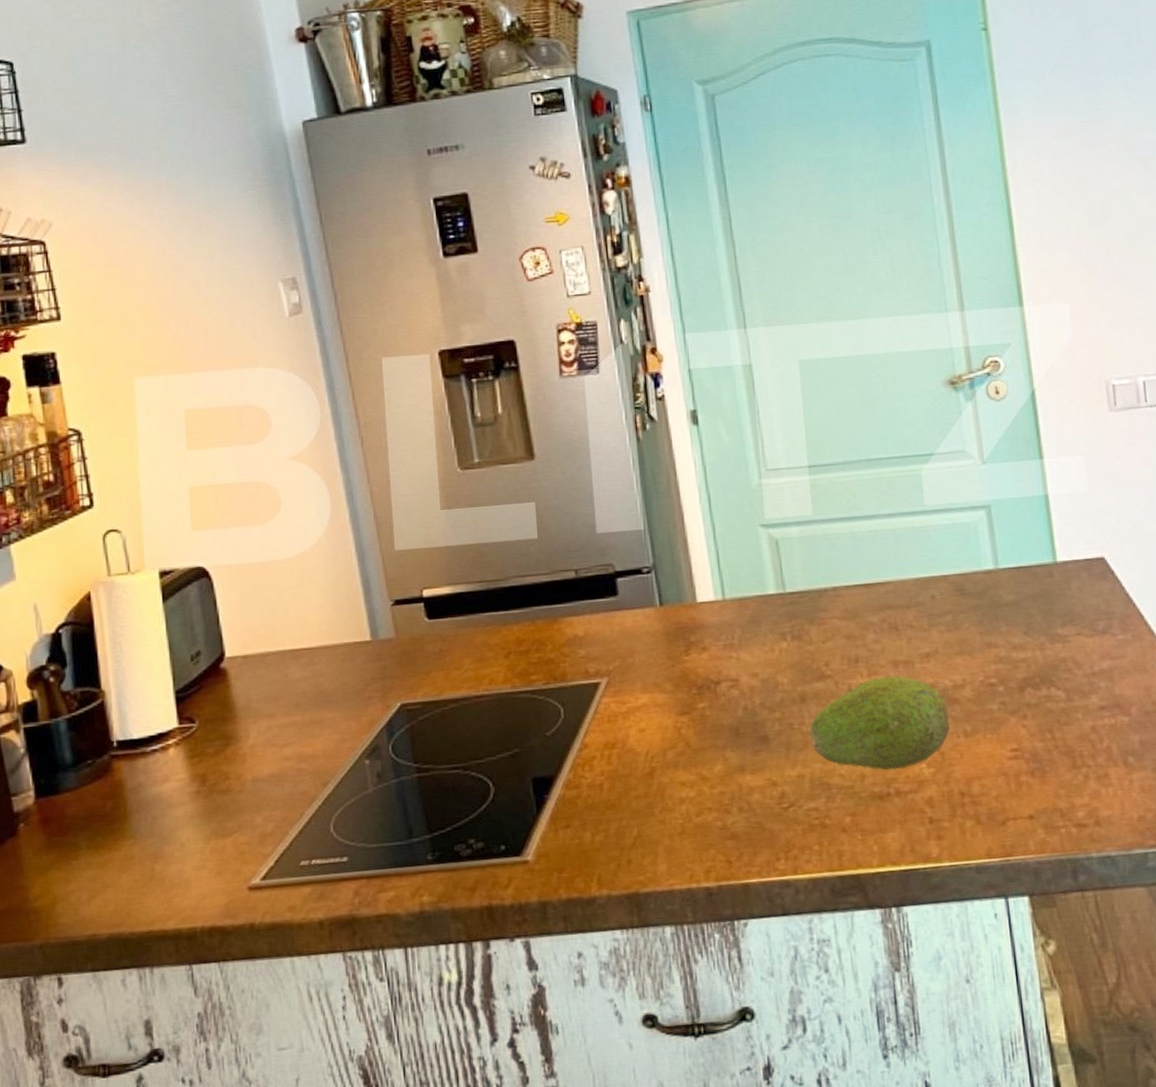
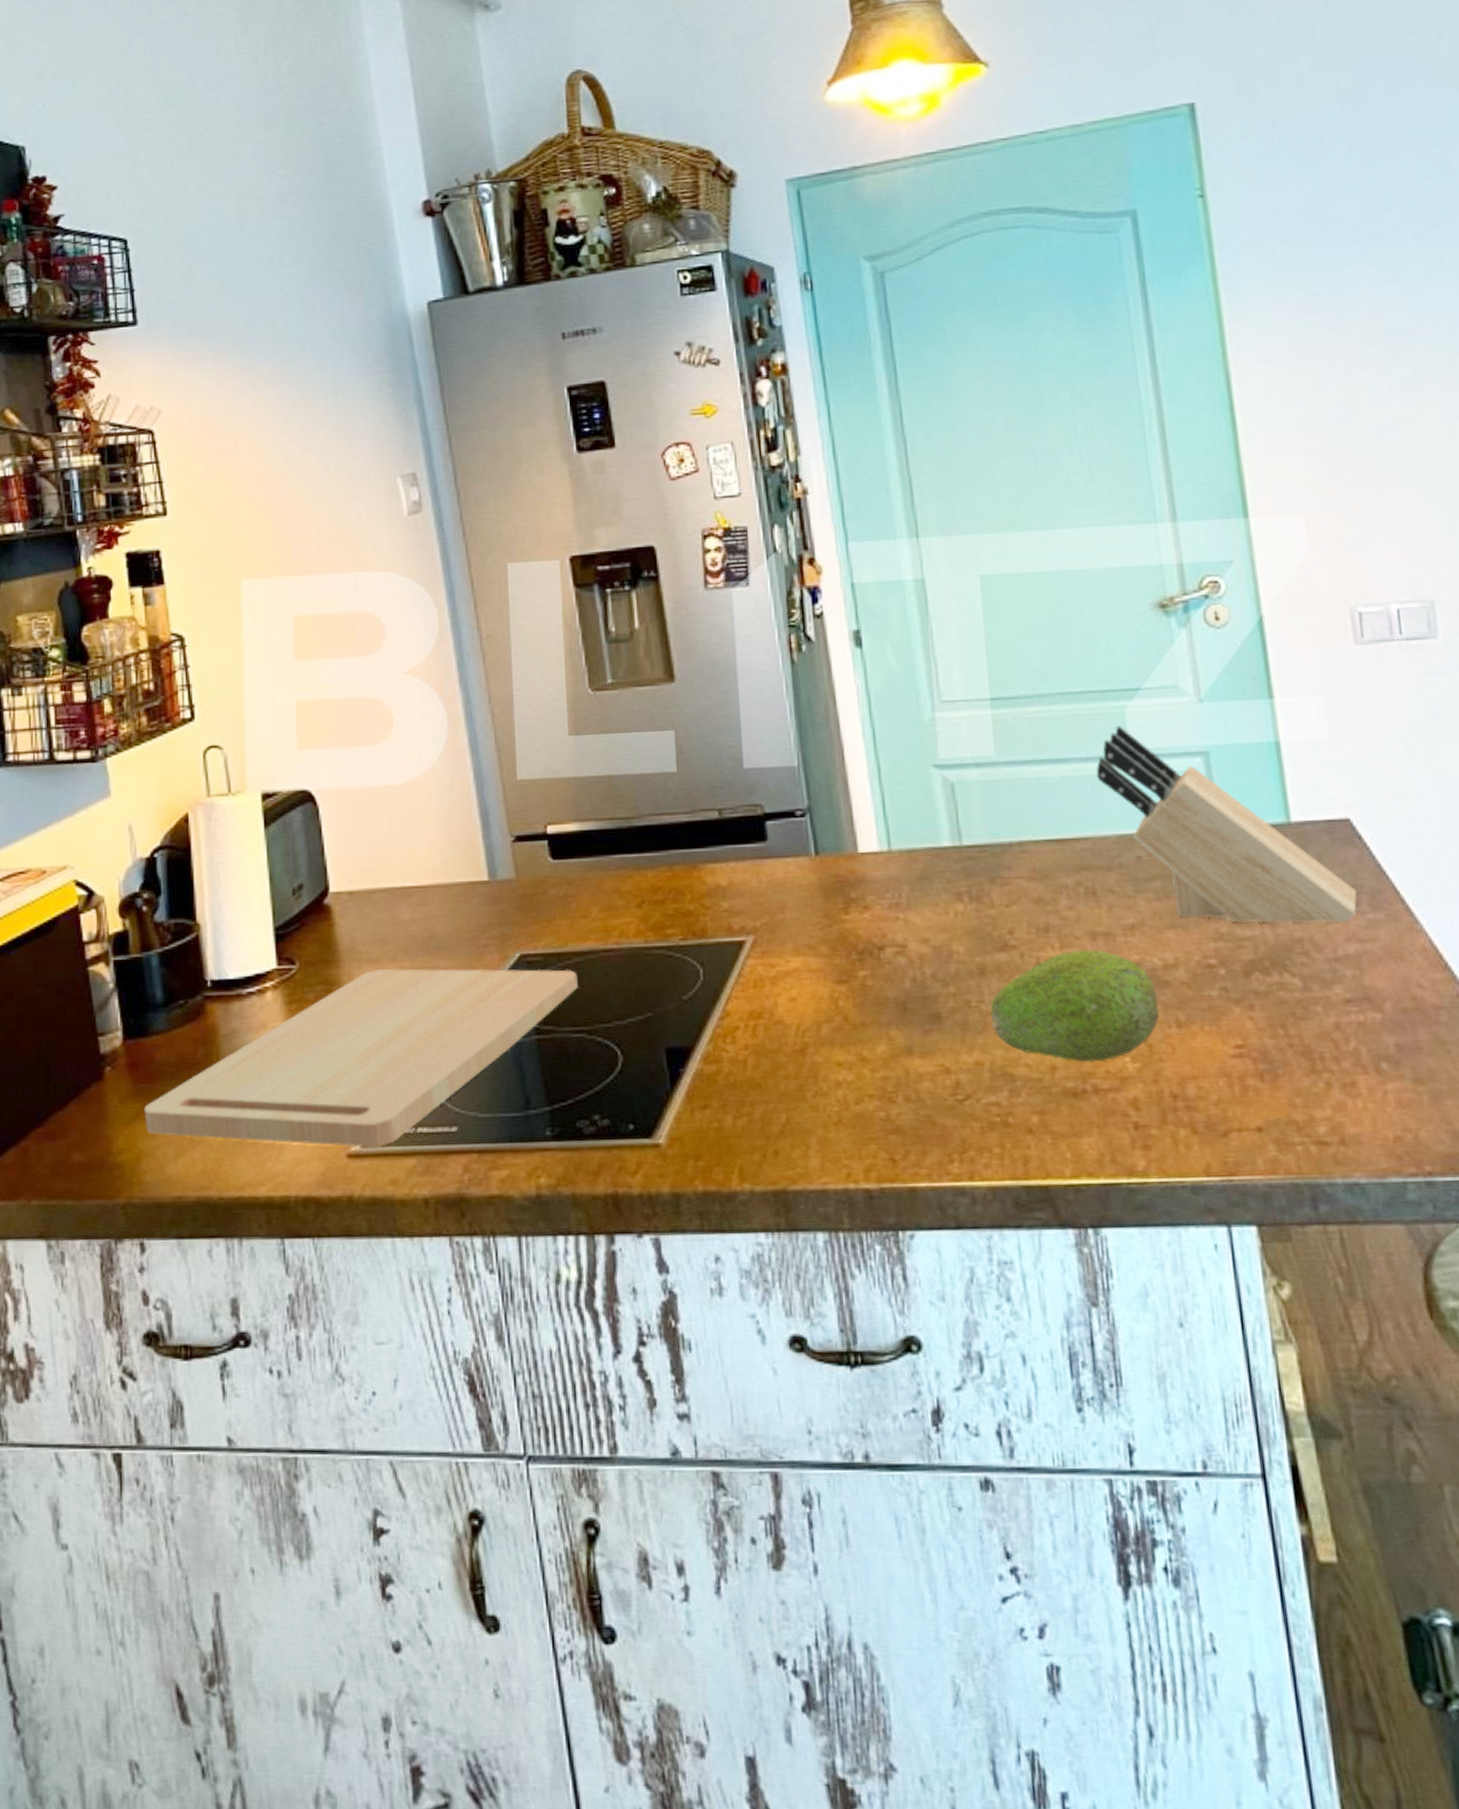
cutting board: none [57,714,453,882] -> present [144,968,578,1147]
knife block: none [897,485,1110,647] -> present [1096,725,1357,923]

